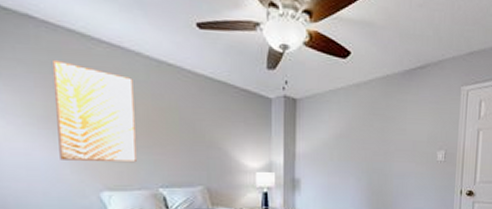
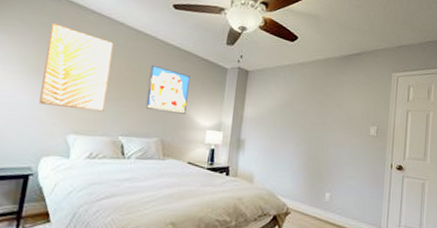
wall art: none [182,101,230,157] -> present [145,64,190,114]

